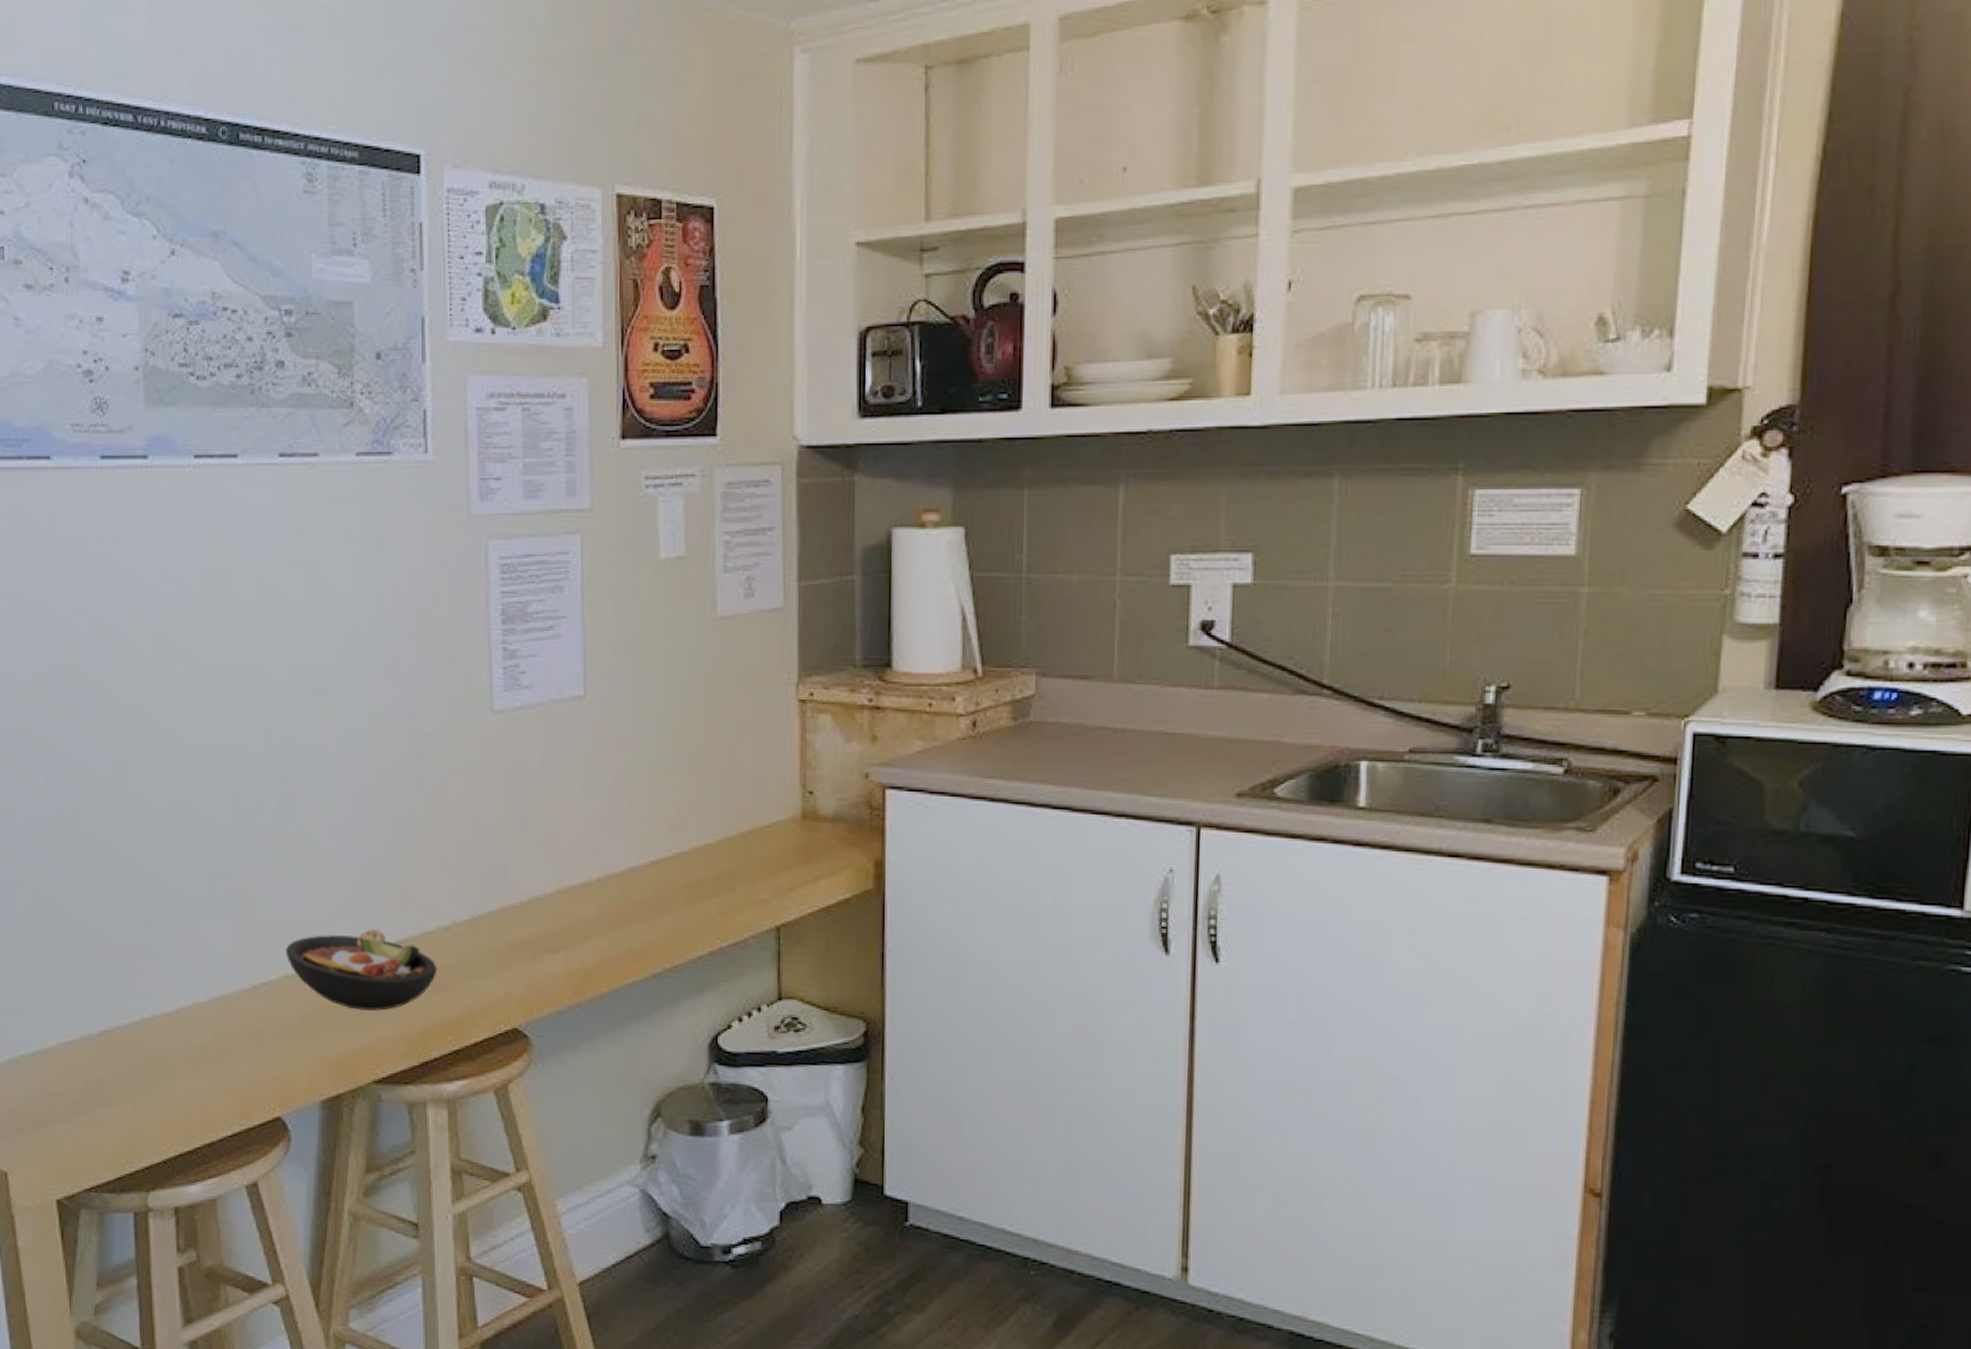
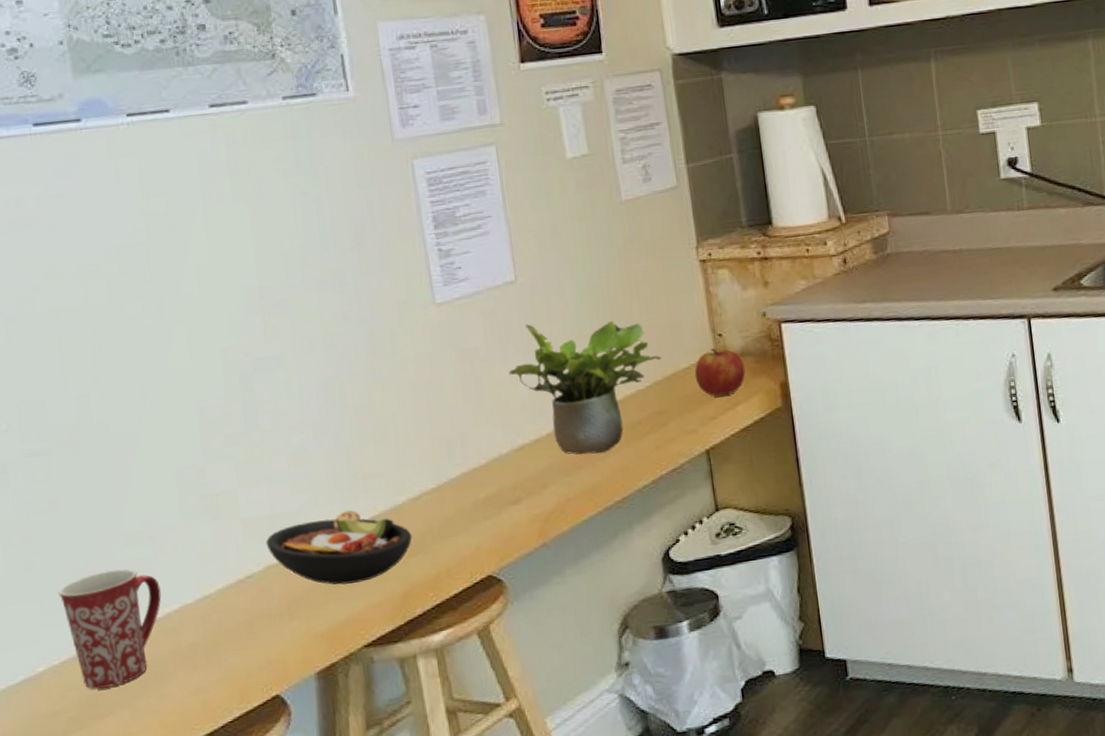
mug: none [76,951,175,1076] -> present [58,568,162,689]
potted plant: none [564,748,739,911] -> present [508,321,662,455]
apple: none [775,806,835,866] -> present [694,348,746,397]

